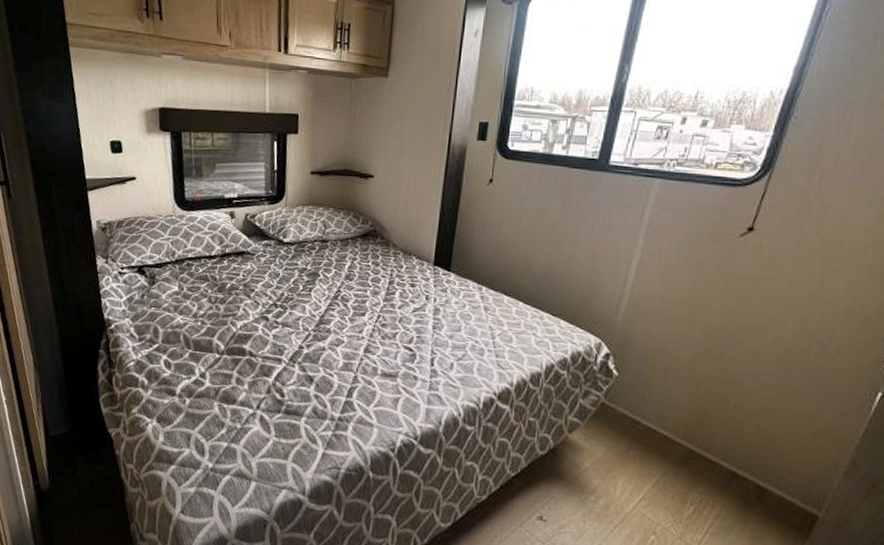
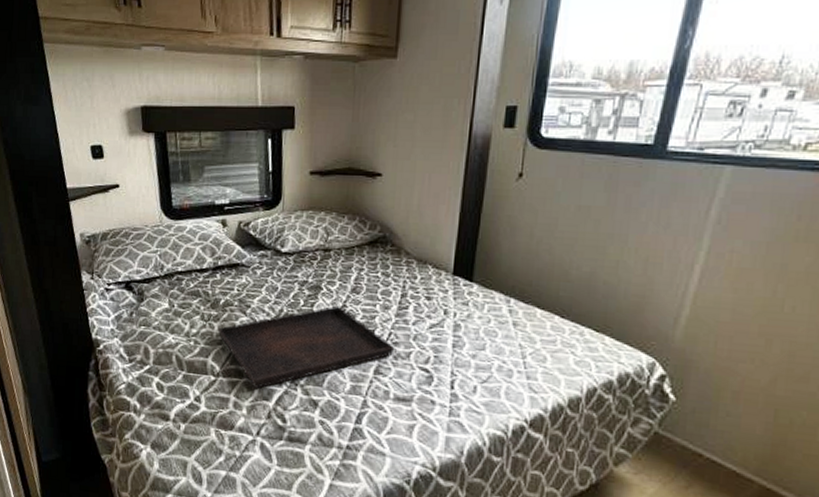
serving tray: none [223,290,382,366] -> present [217,305,394,389]

